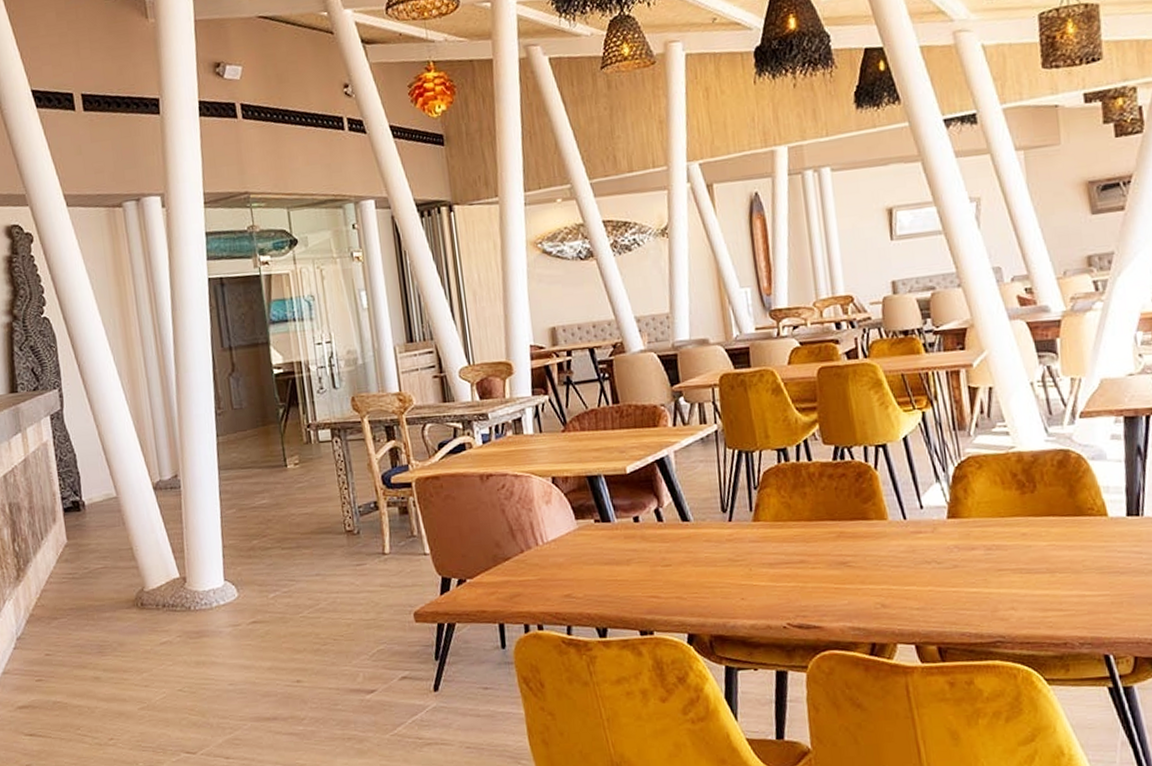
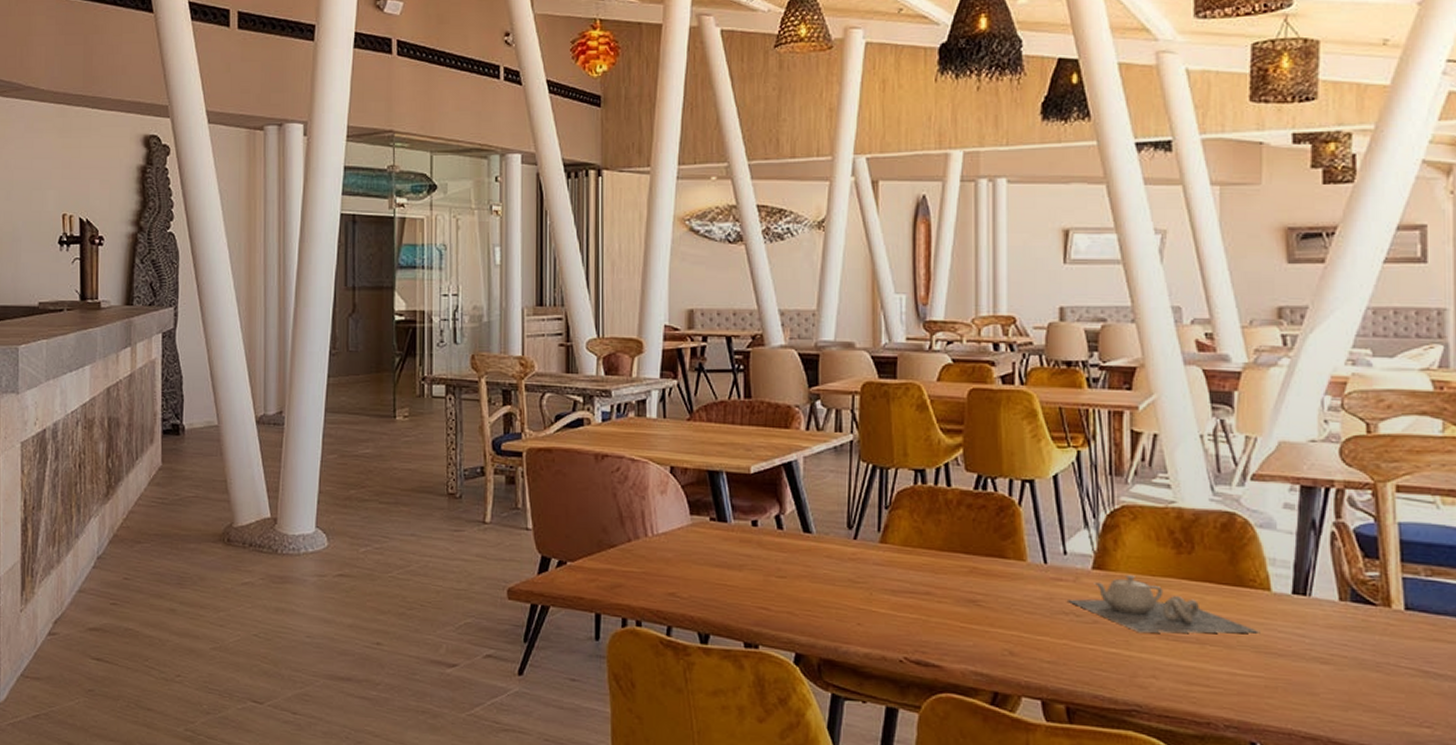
teapot: none [928,519,1102,571] -> present [1068,575,1260,634]

